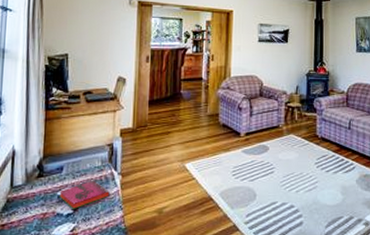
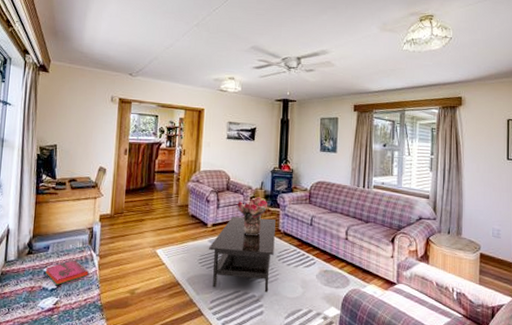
coffee table: none [242,124,313,202] -> present [208,216,276,293]
bouquet: none [270,102,304,144] -> present [236,197,268,236]

